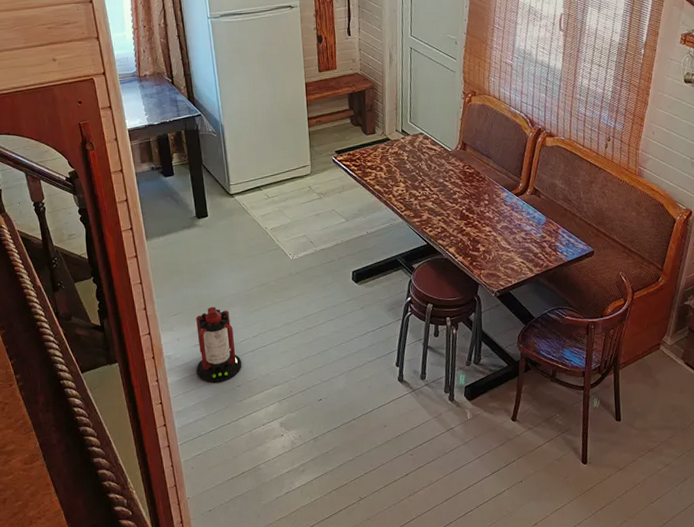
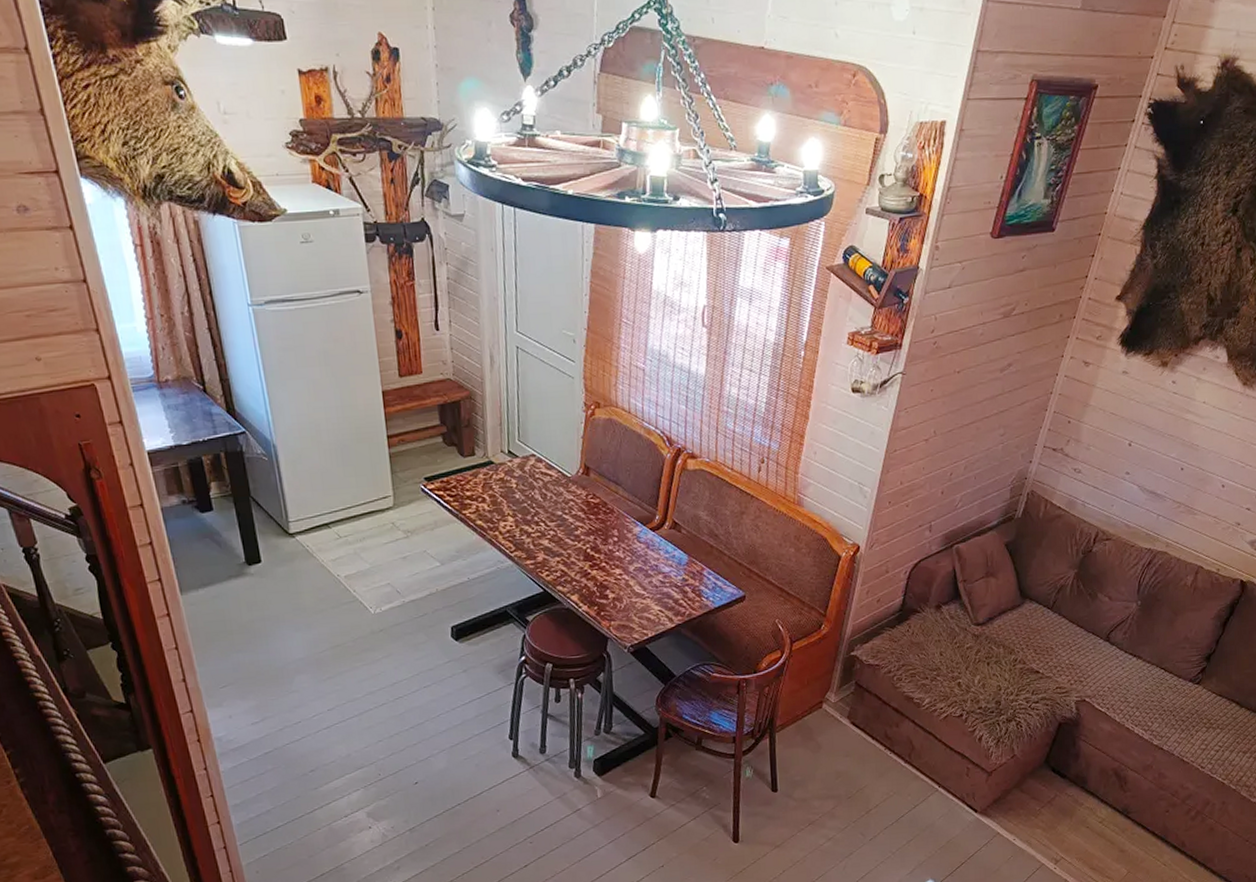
lantern: present [196,306,242,383] -> none [252,674,315,768]

